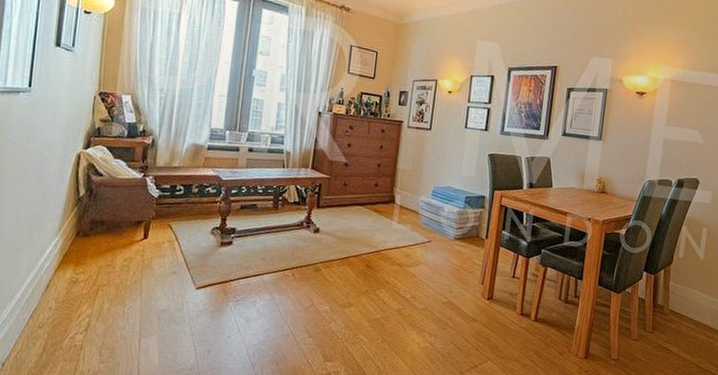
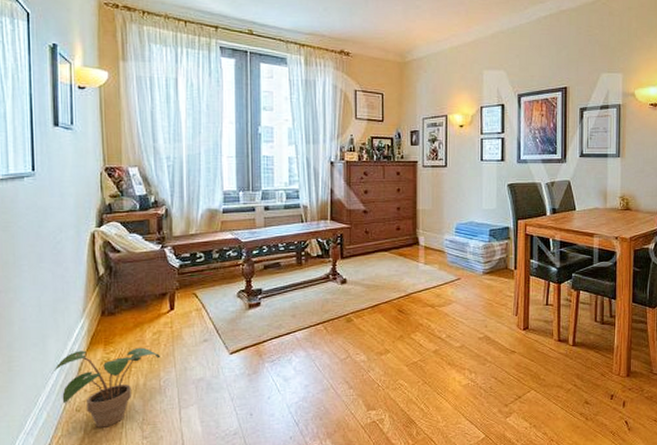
potted plant: none [20,268,128,347] -> present [52,347,160,428]

